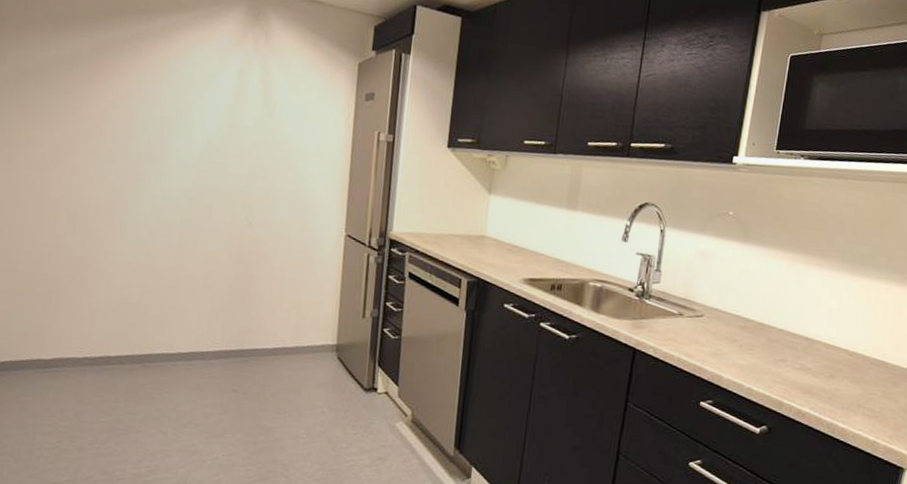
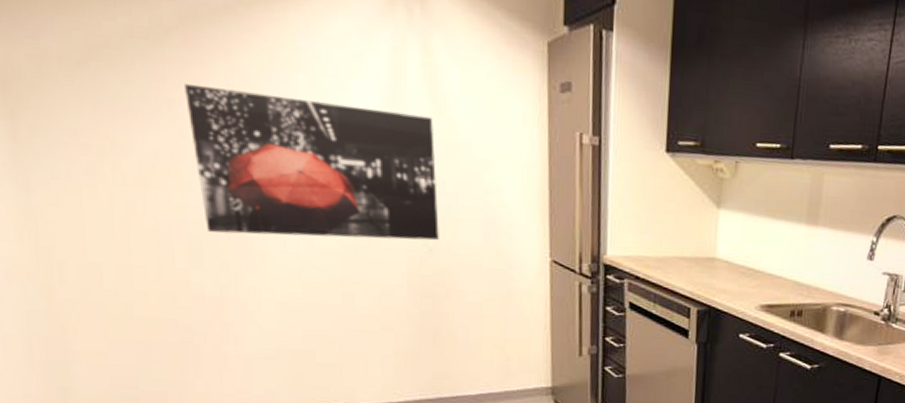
wall art: none [83,95,264,216] -> present [185,83,439,241]

